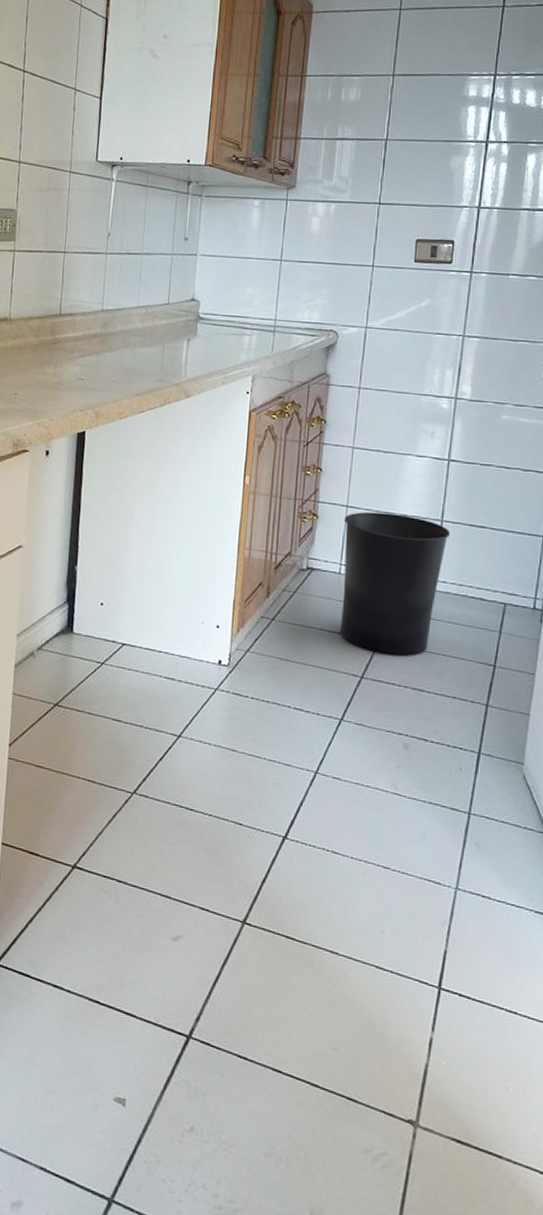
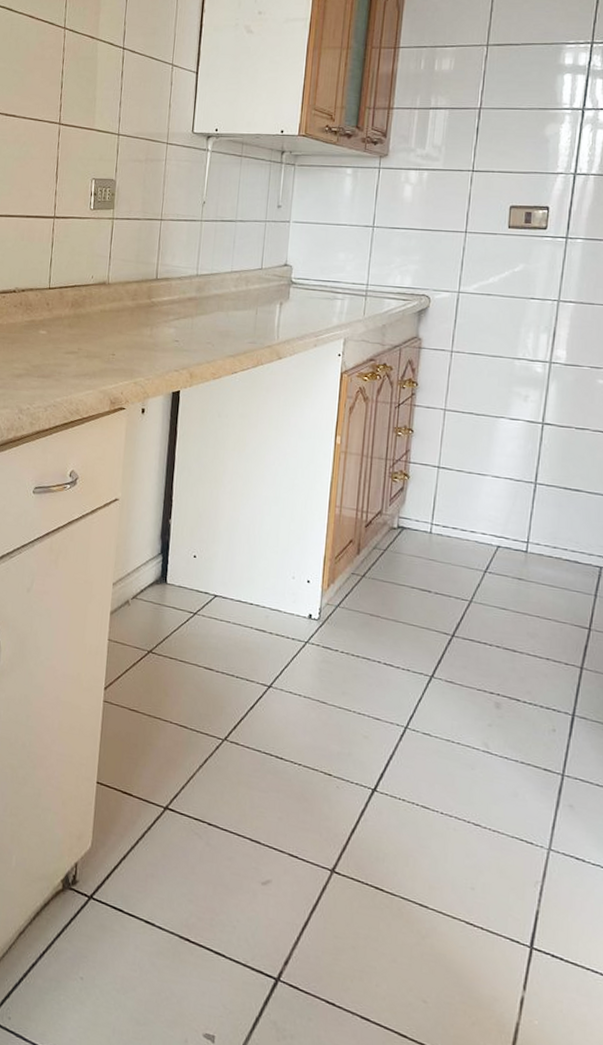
waste bin: present [340,511,451,656] -> none [431,473,545,616]

